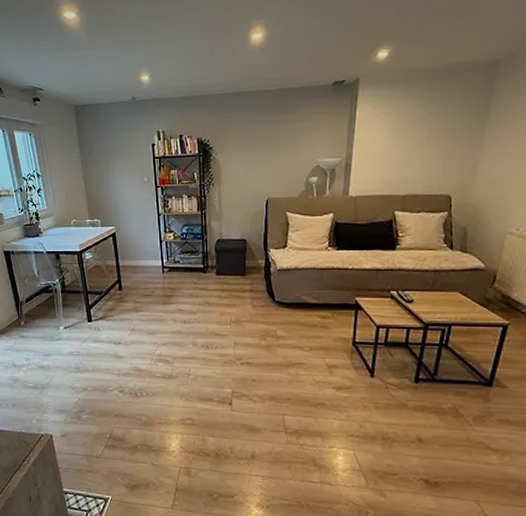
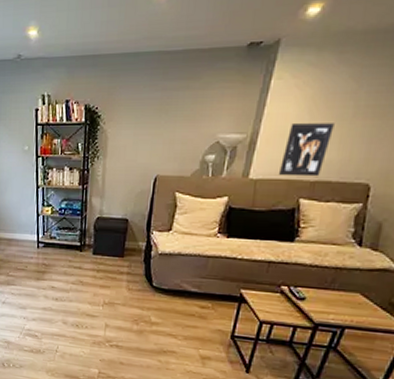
wall art: none [373,145,414,193] -> present [278,123,335,177]

